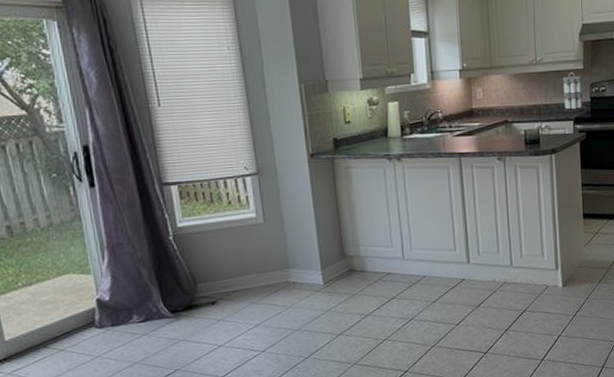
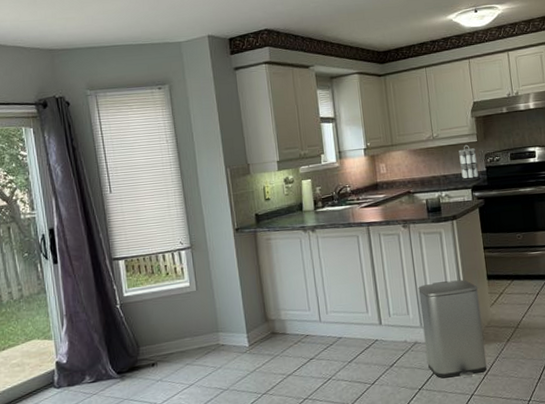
pedal bin: none [510,218,577,319] -> present [418,280,487,379]

